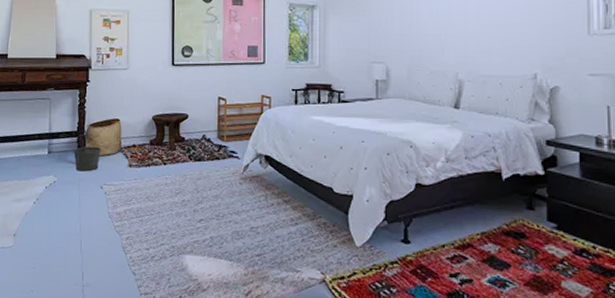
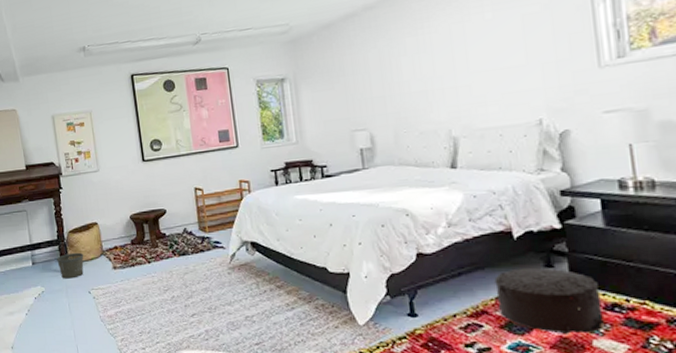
pouf: none [482,208,572,275] -> present [494,268,604,334]

